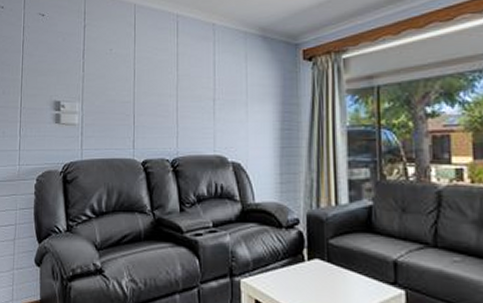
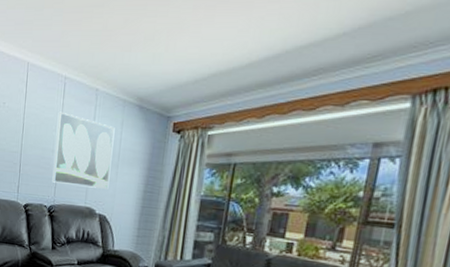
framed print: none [173,52,240,133] -> present [52,111,115,189]

